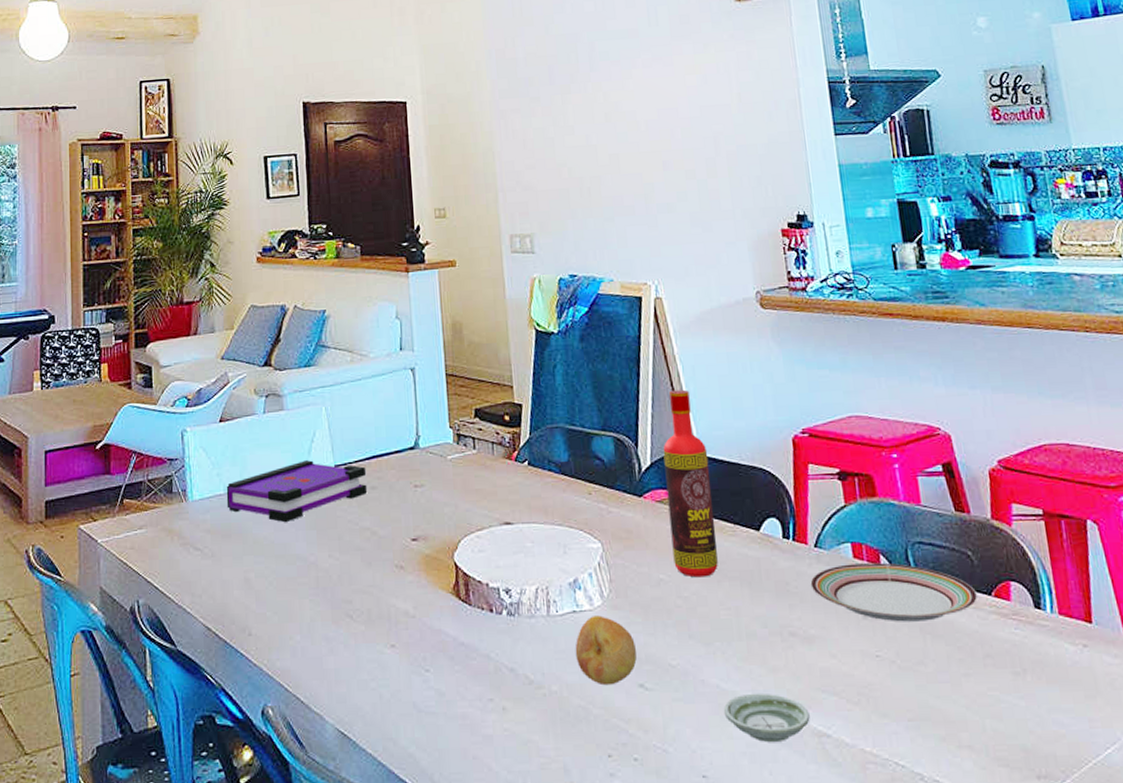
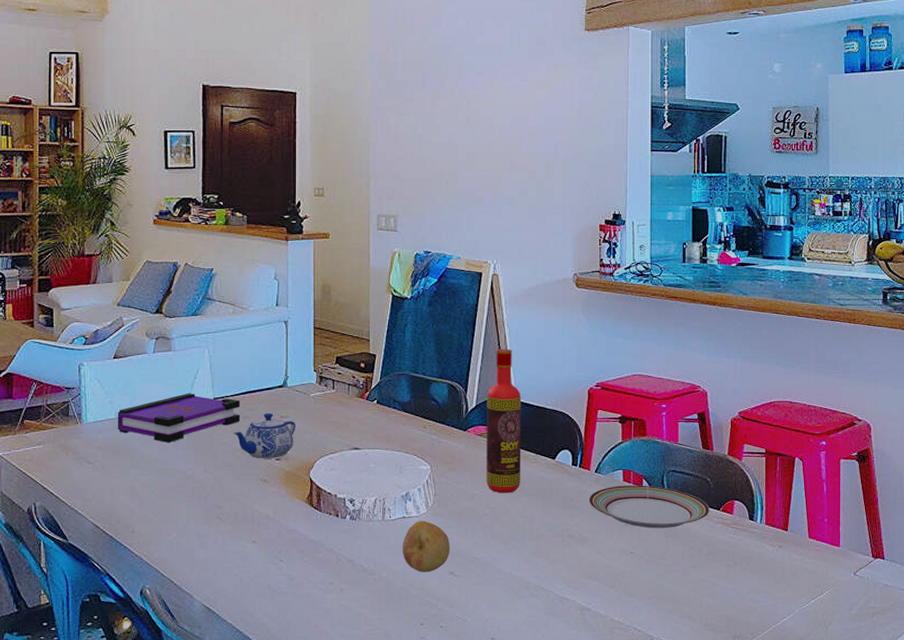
teapot: none [360,481,433,540] -> present [234,412,295,459]
saucer: present [723,693,810,743] -> none [512,578,576,615]

